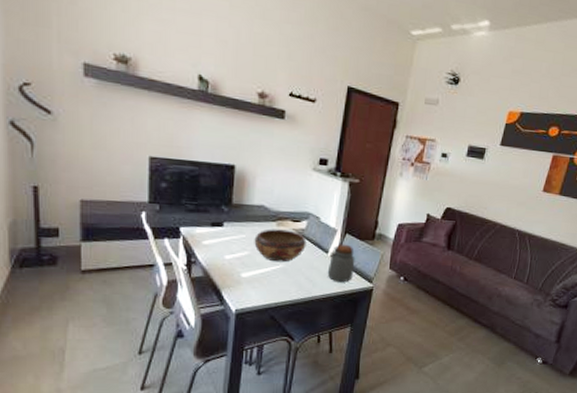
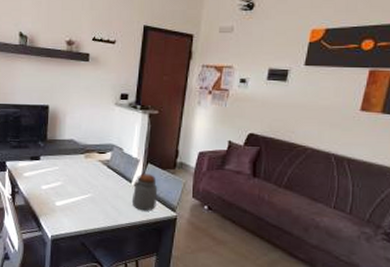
decorative bowl: present [254,229,307,263] -> none [66,161,111,192]

